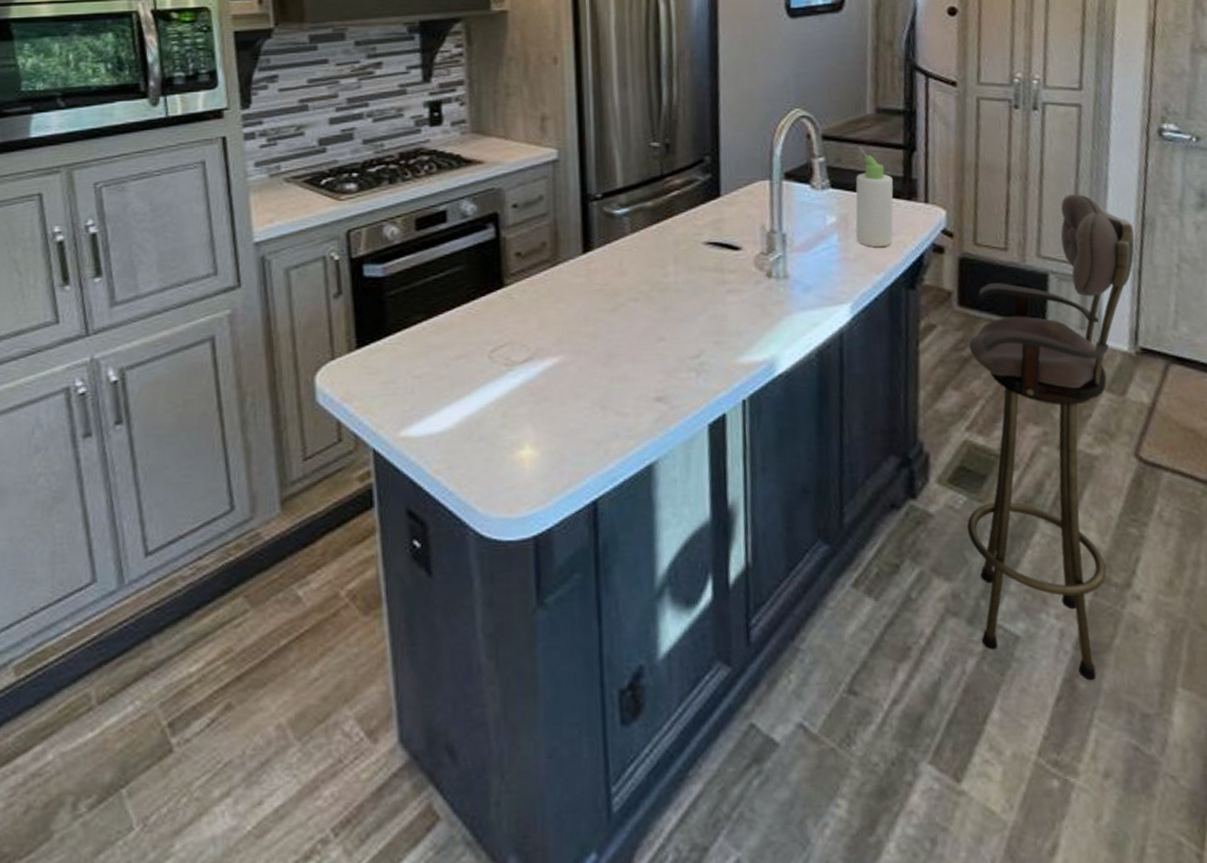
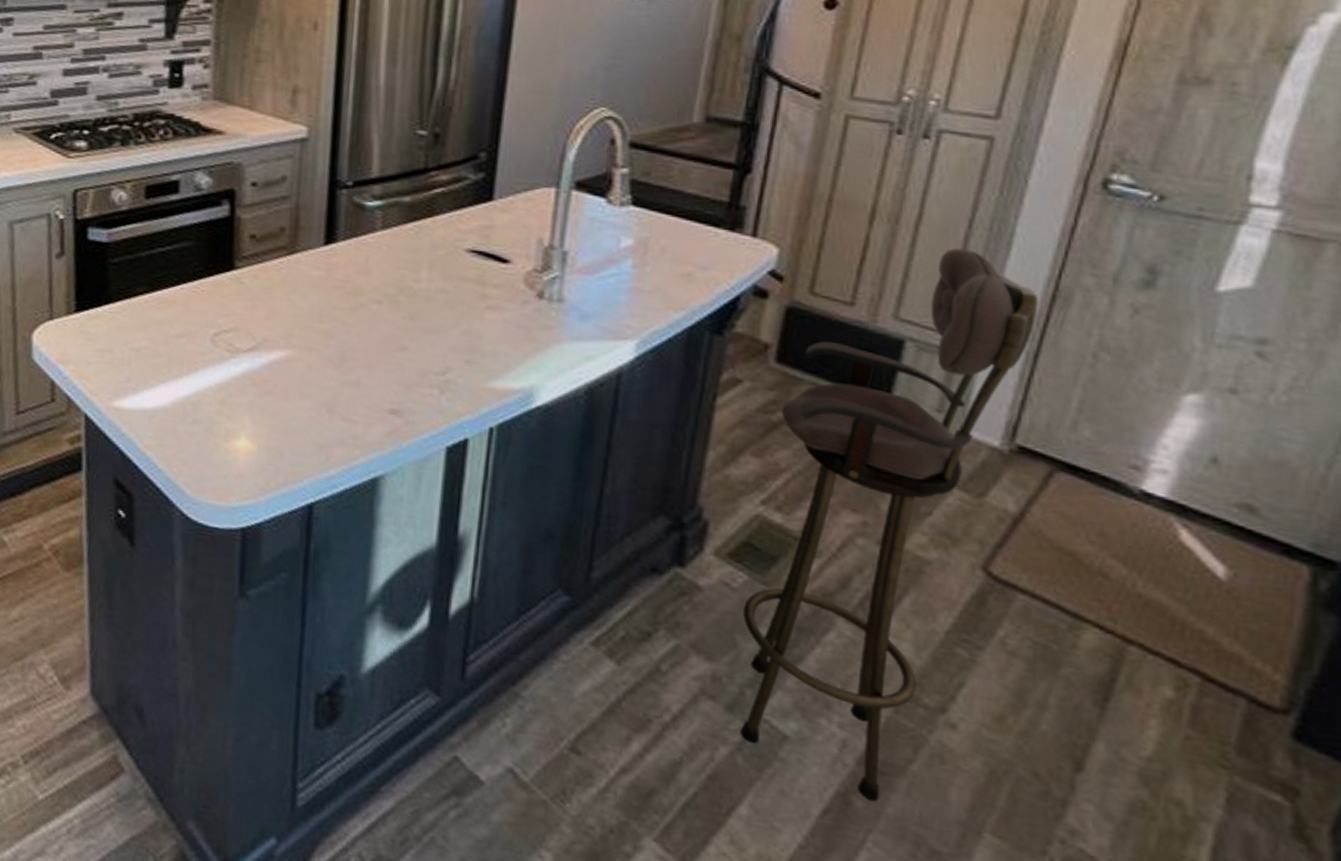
bottle: present [855,146,894,248] -> none [656,160,715,282]

